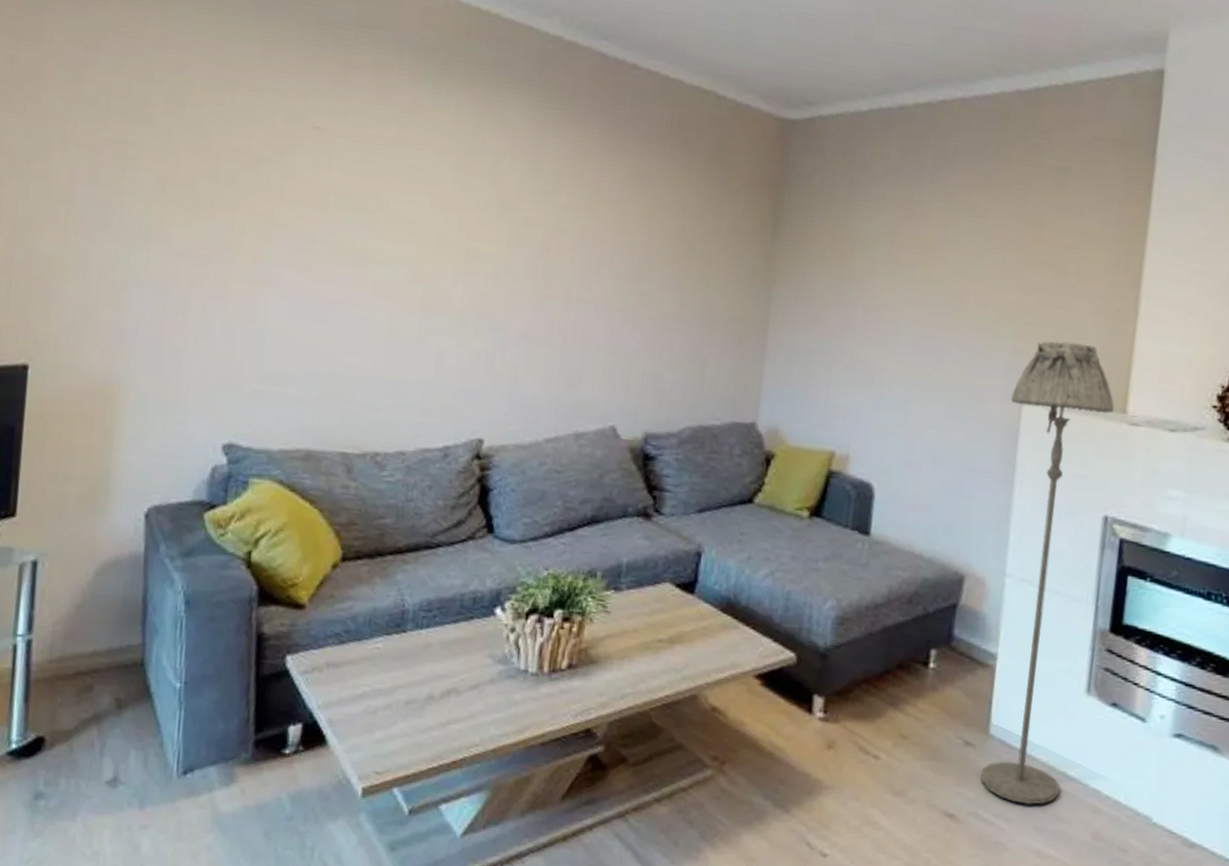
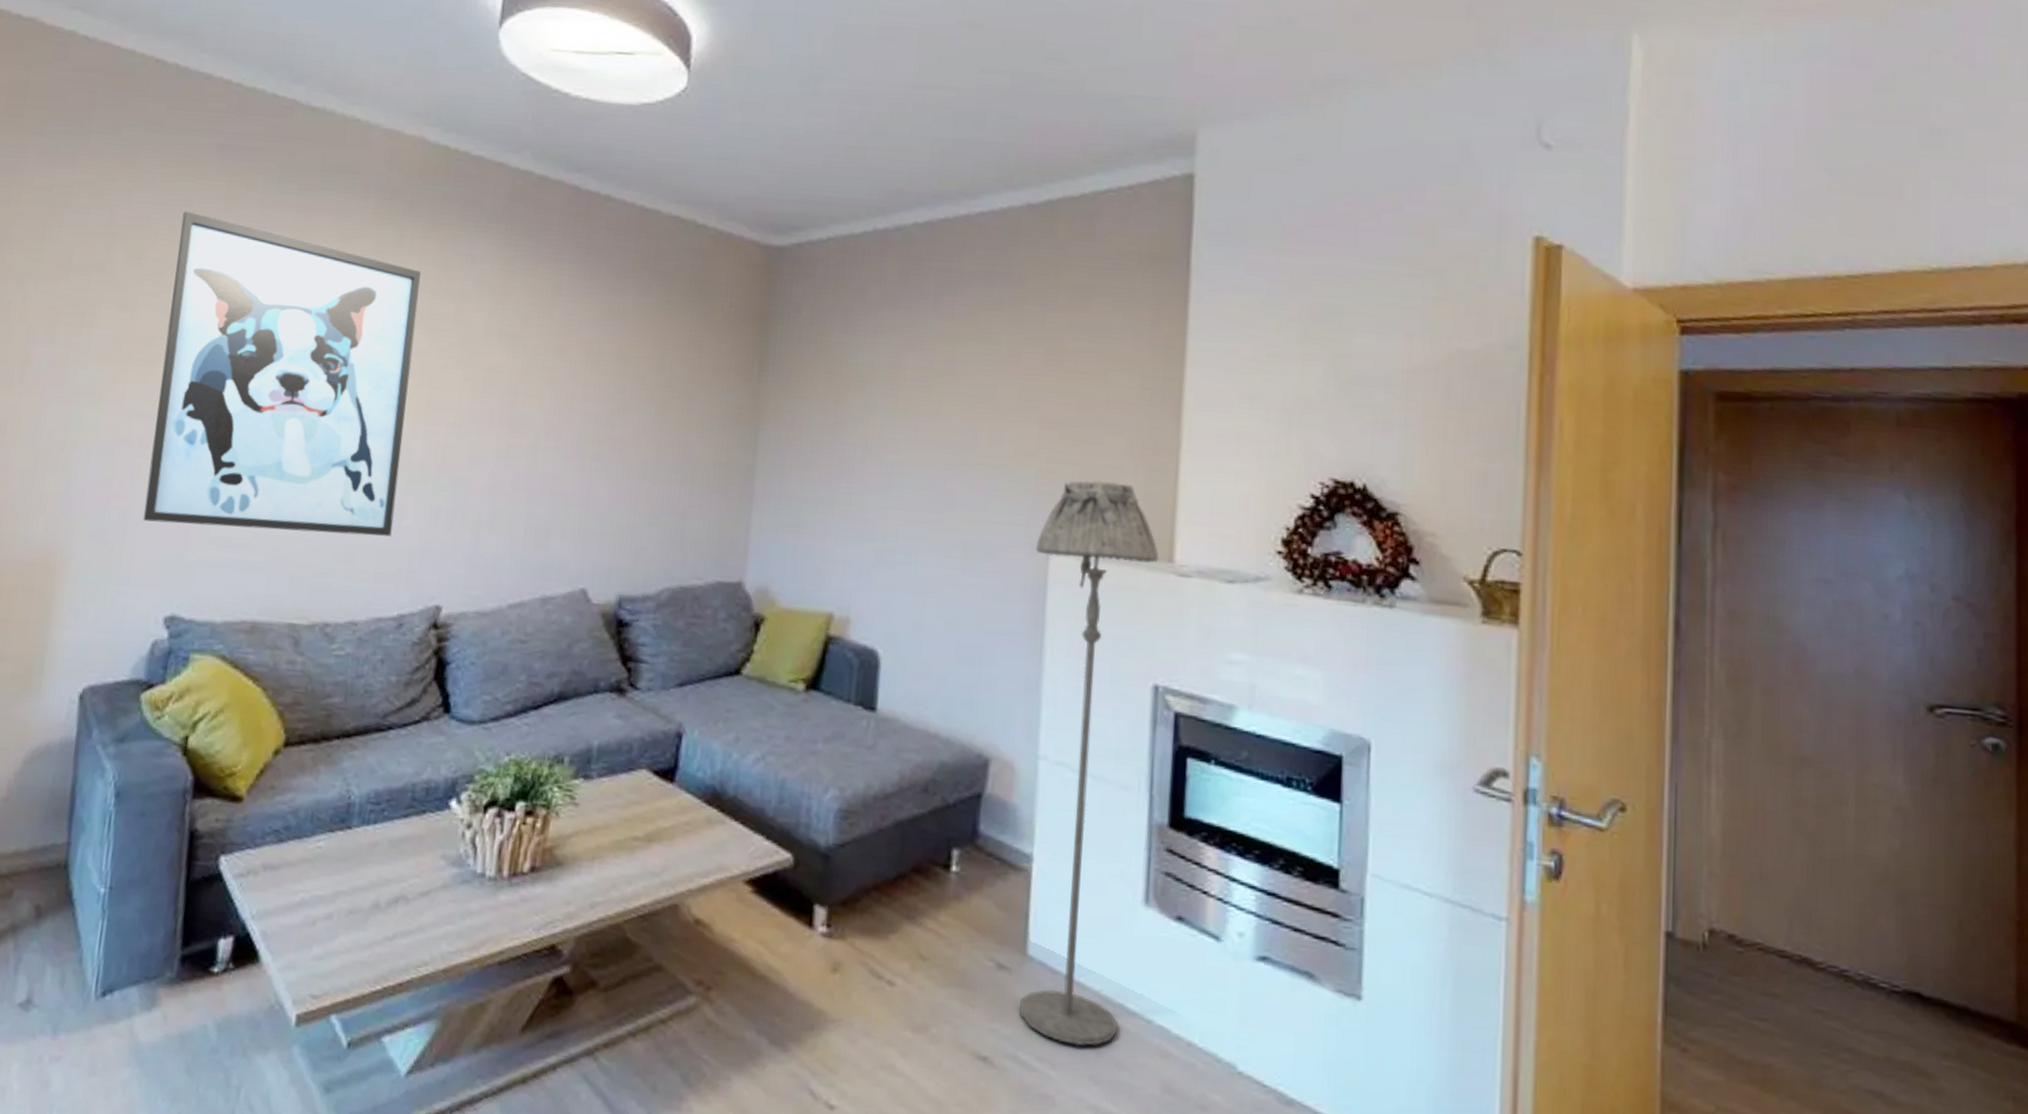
wall art: none [196,59,457,376] -> present [142,211,421,537]

